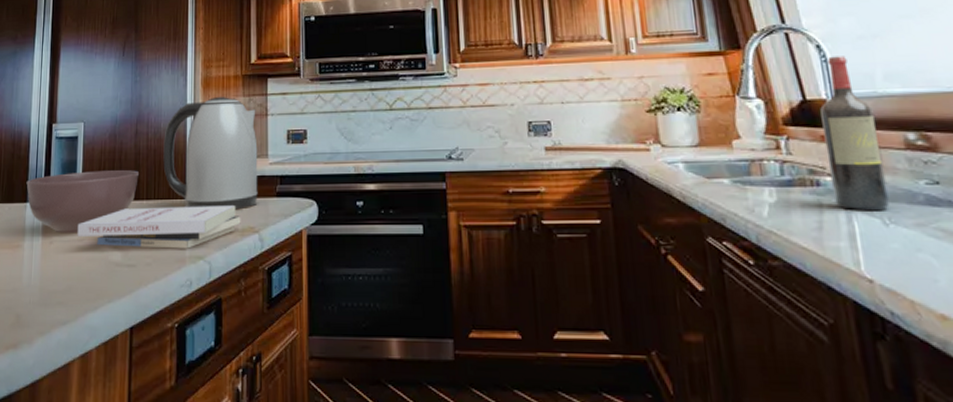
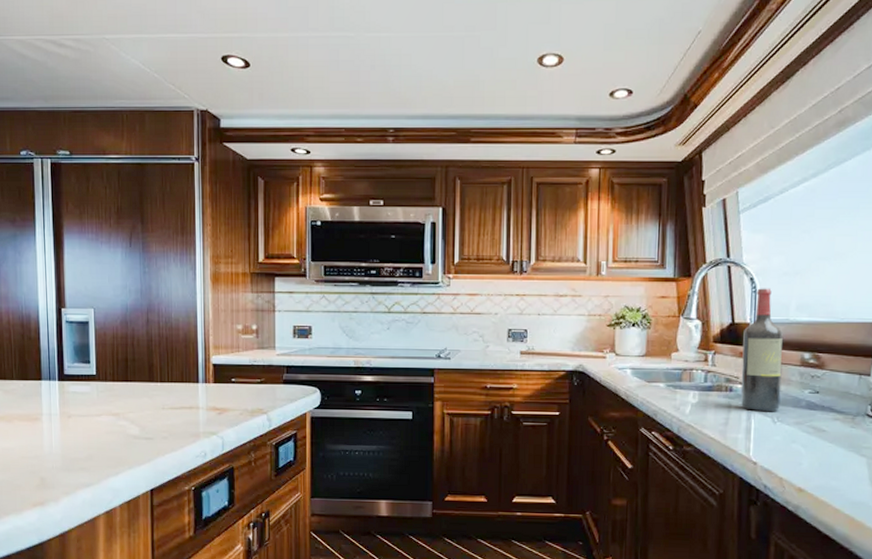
bowl: present [26,170,139,234] -> none [39,354,152,410]
books: present [77,206,241,249] -> none [94,389,251,426]
kettle: present [163,96,258,210] -> none [175,291,266,394]

